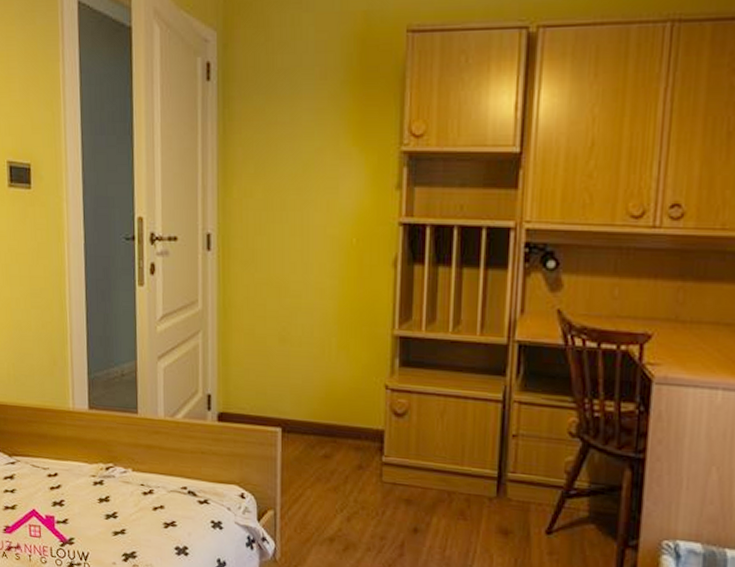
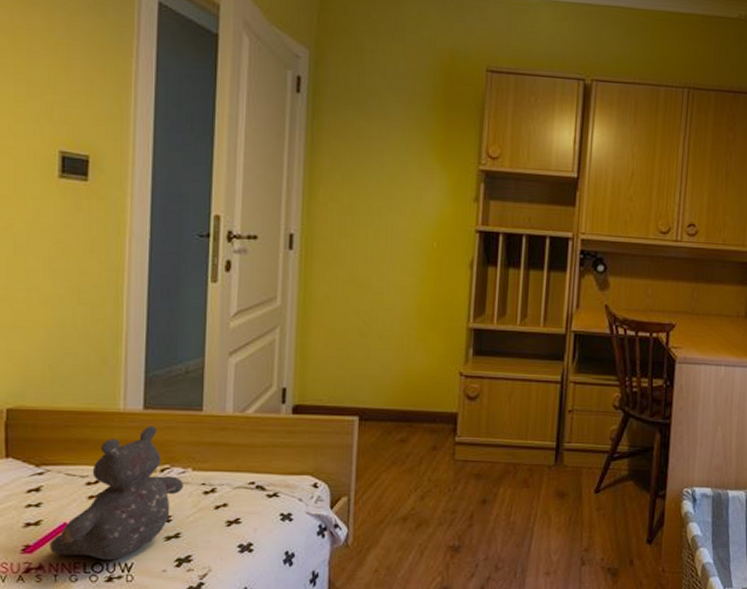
stuffed bear: none [23,425,126,548] -> present [49,425,185,560]

